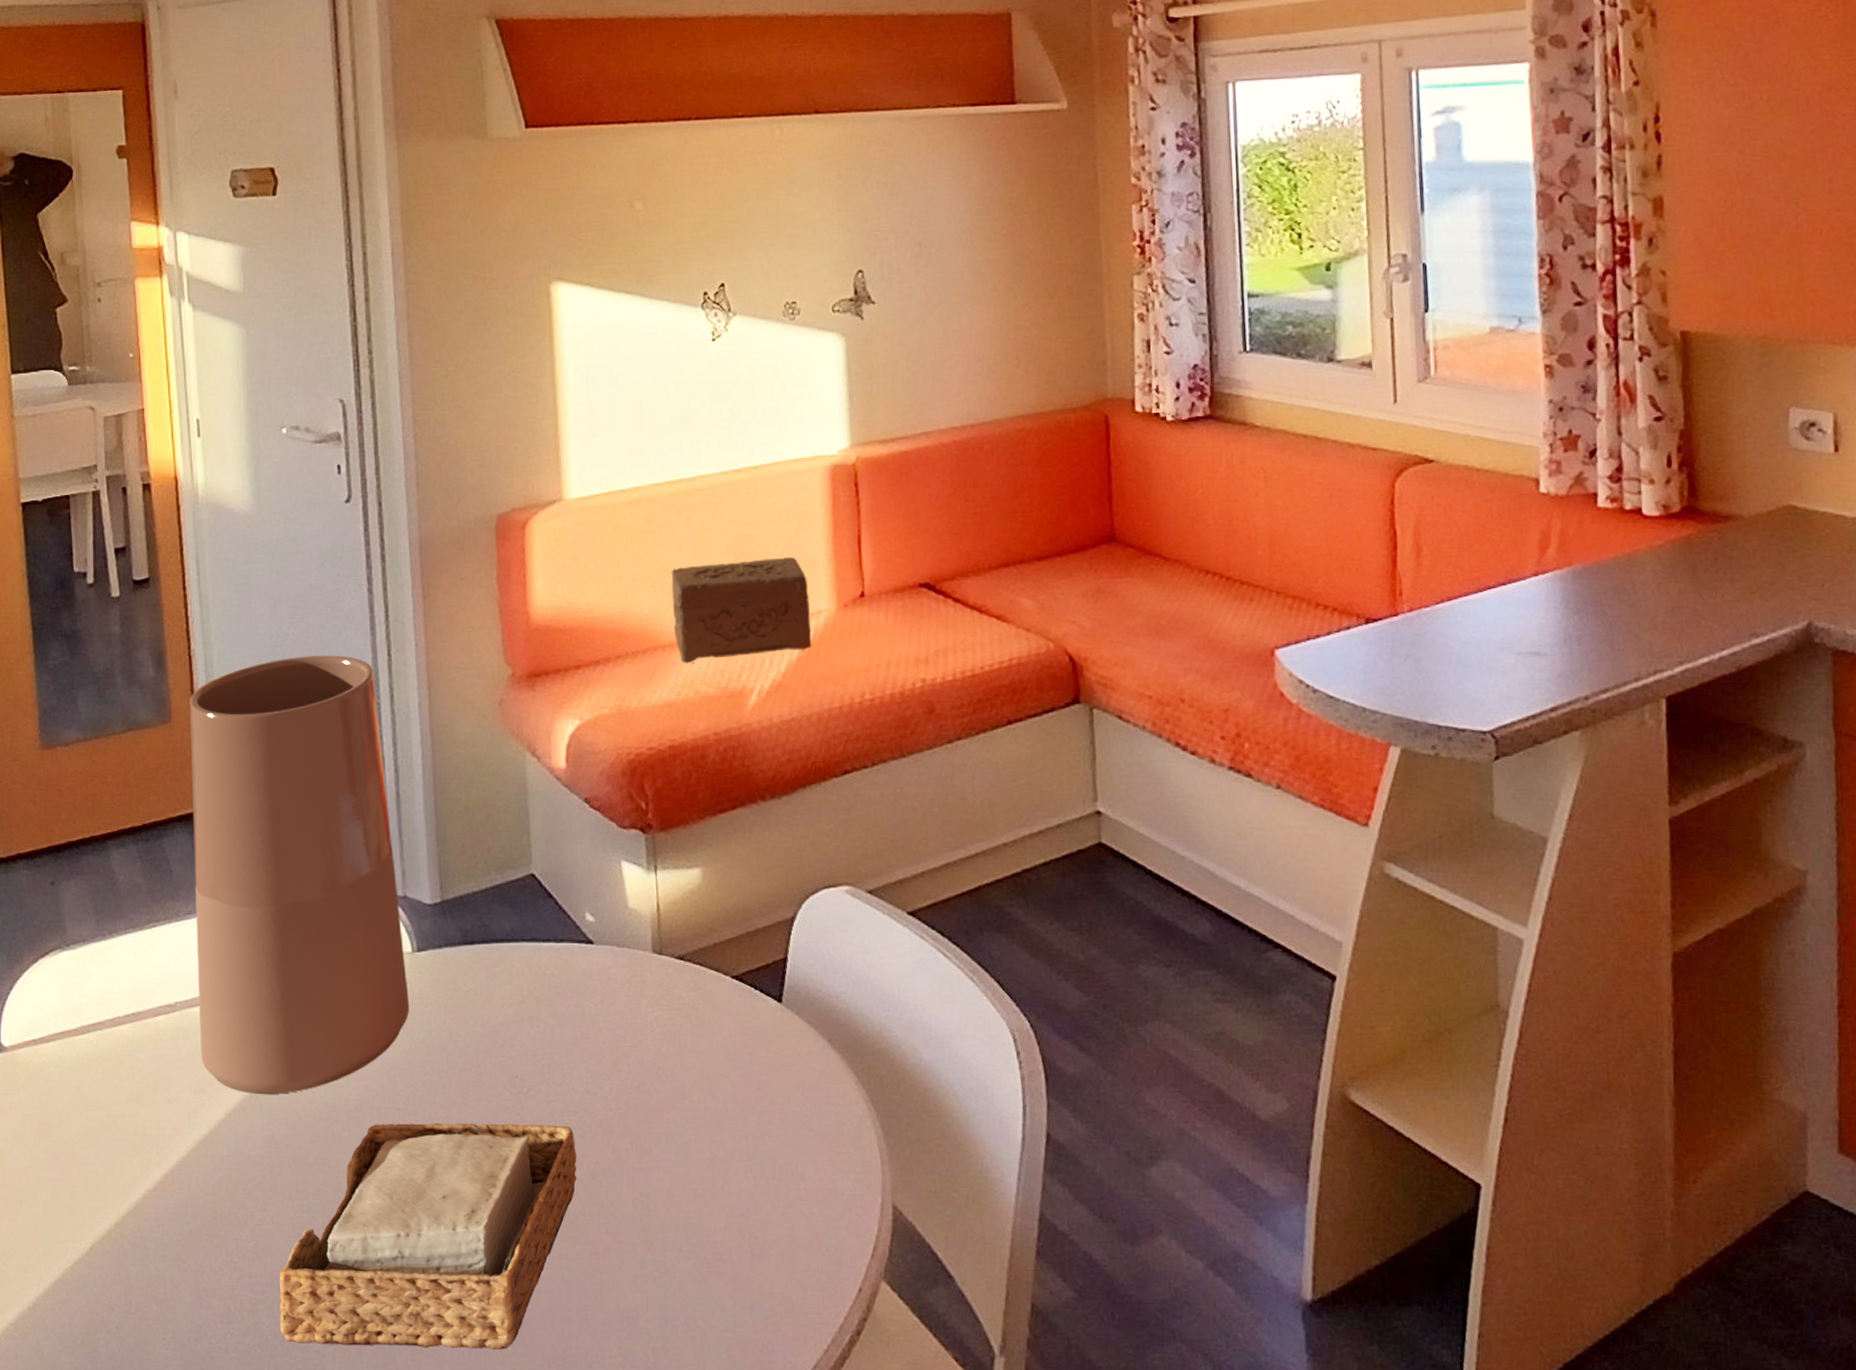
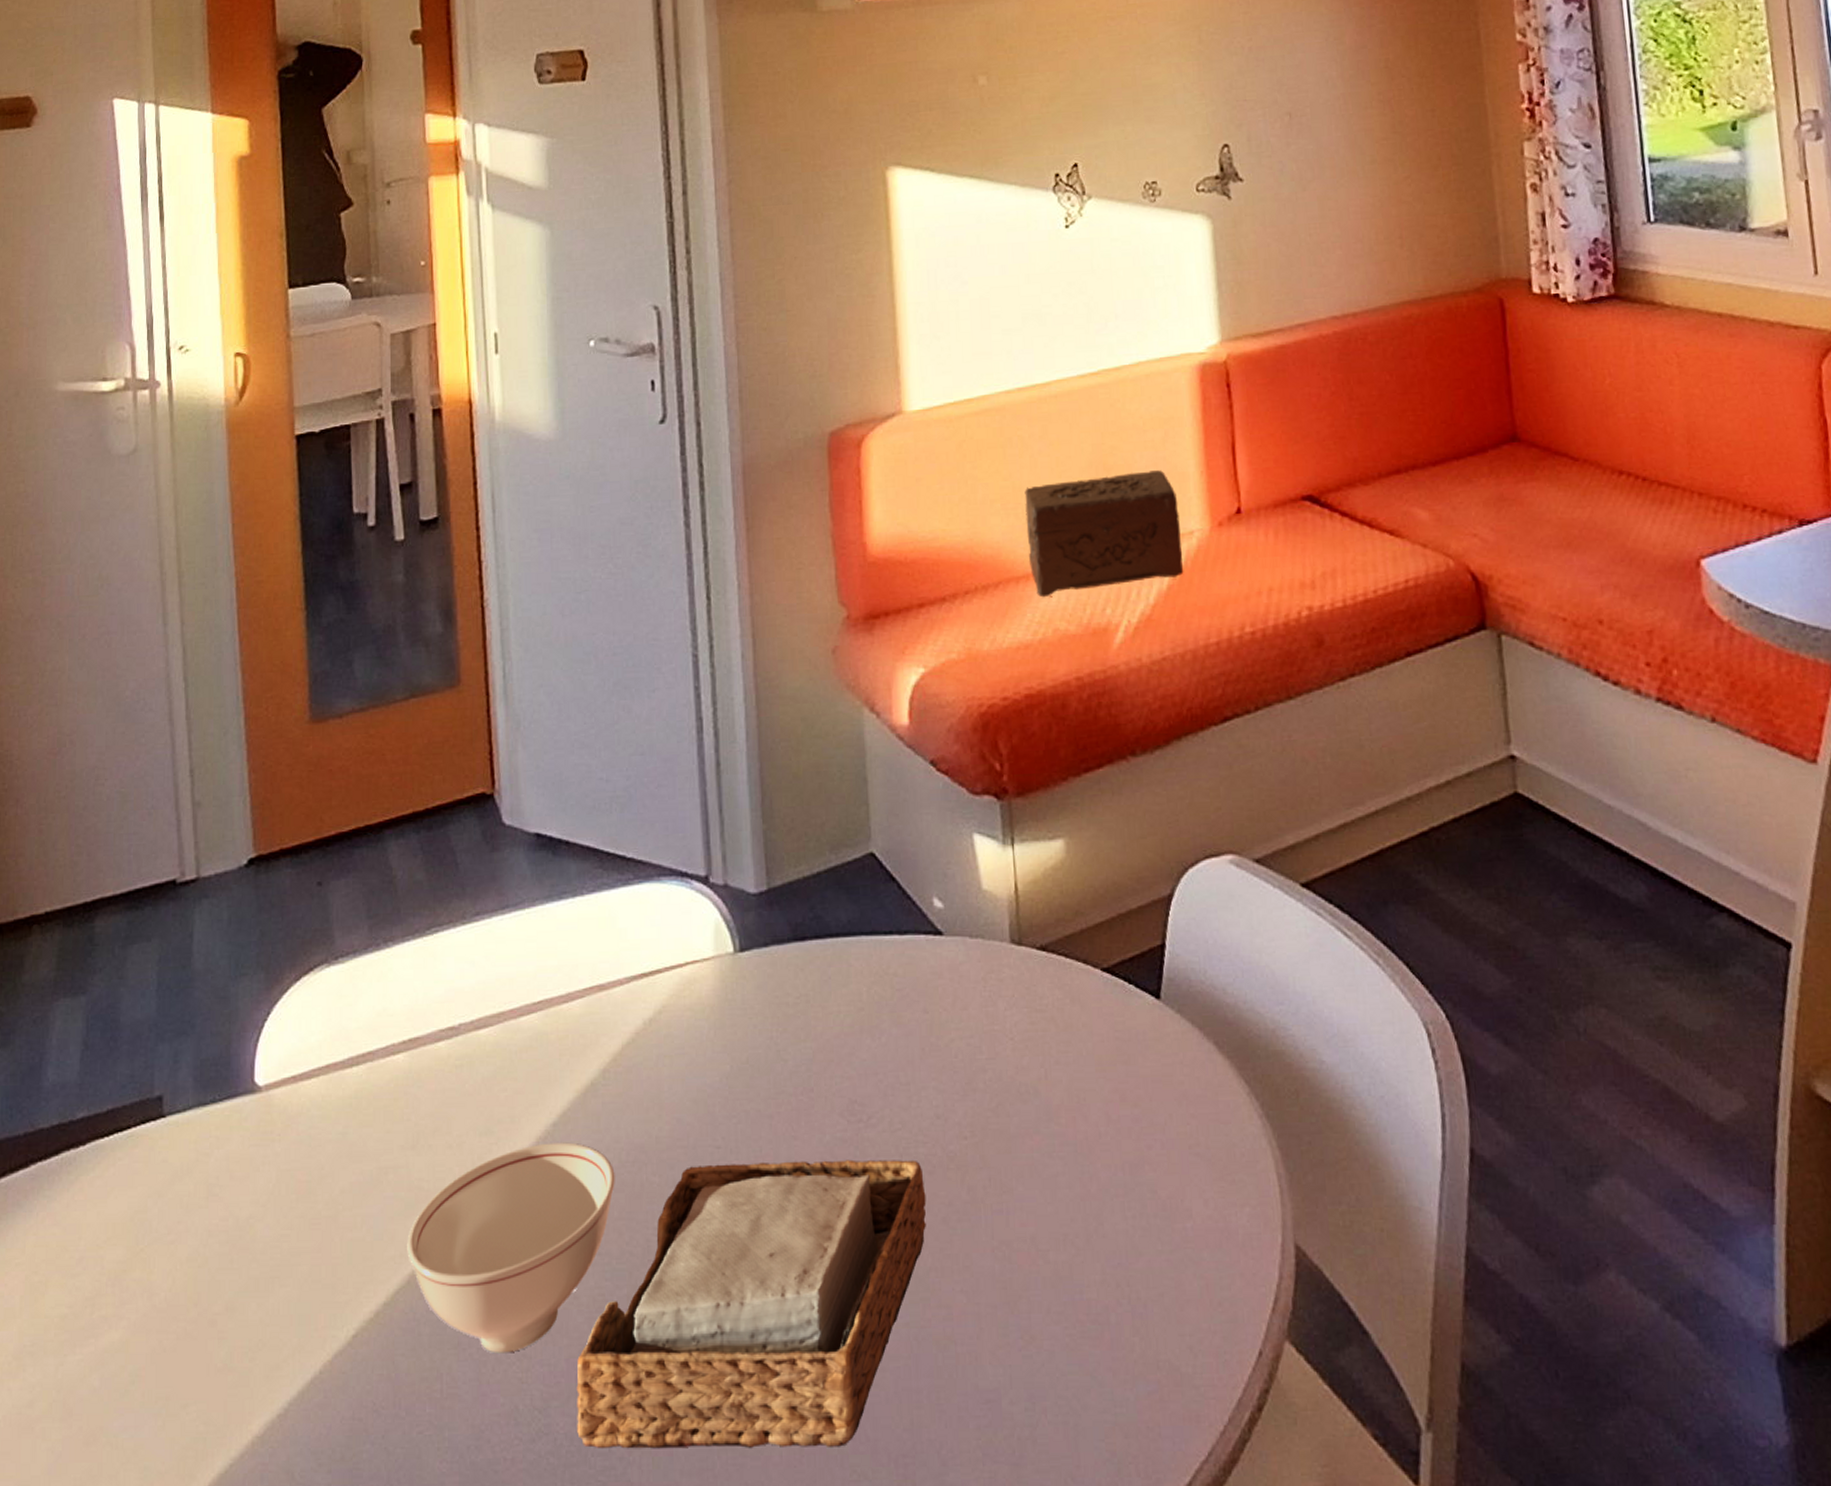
bowl: none [134,1101,311,1267] -> present [407,1142,615,1354]
vase: present [190,655,409,1095] -> none [482,600,731,1135]

